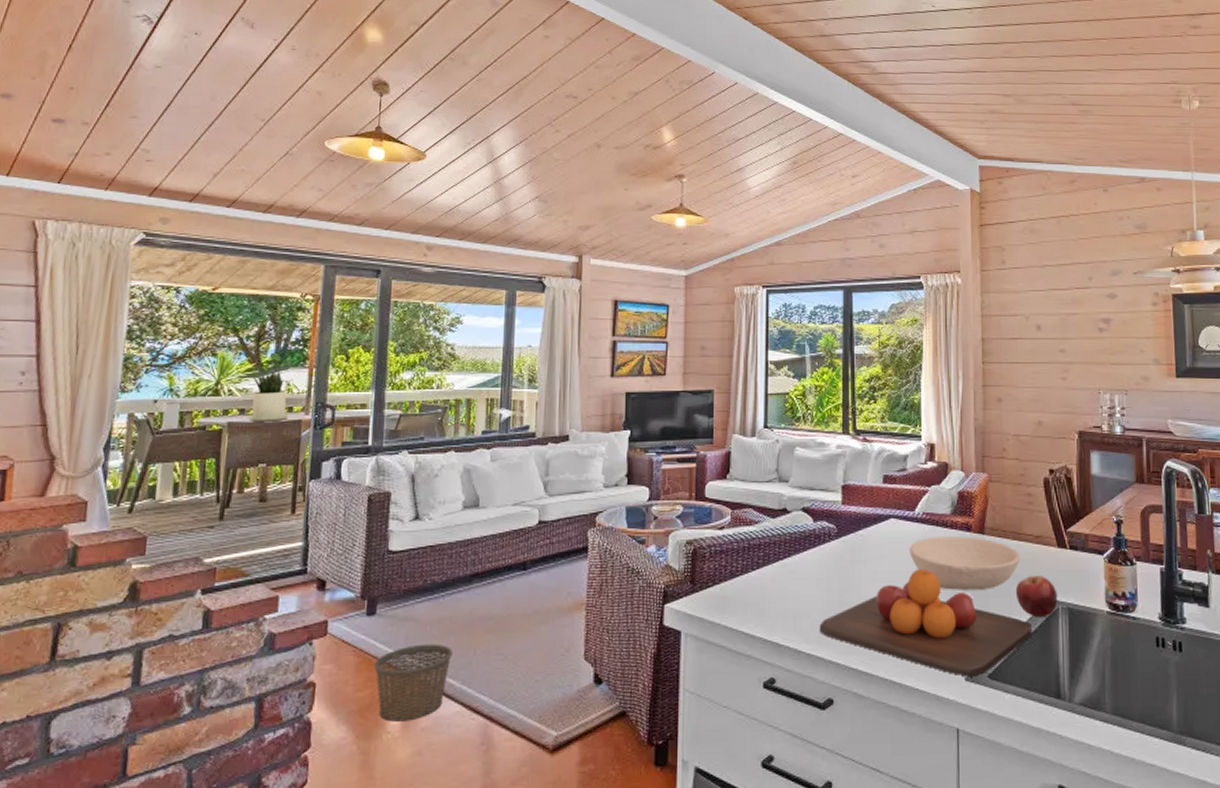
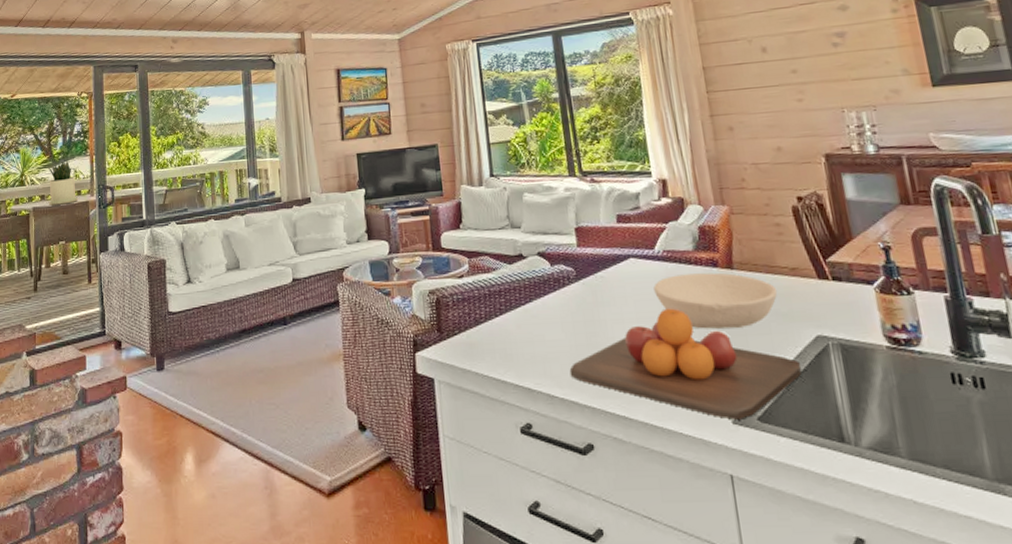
basket: present [373,643,453,722] -> none [167,395,232,467]
fruit: present [1015,576,1058,617] -> none [776,310,827,354]

